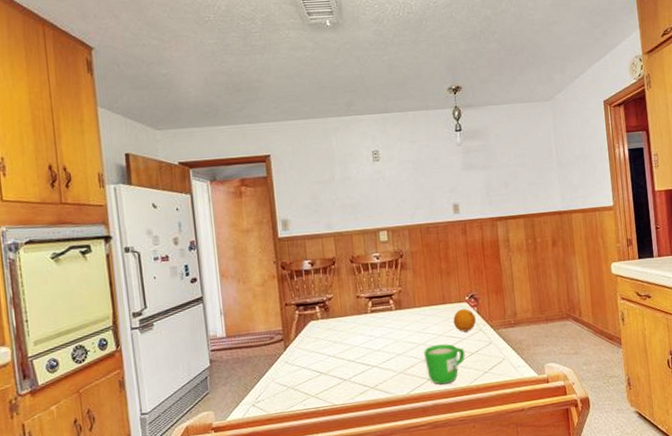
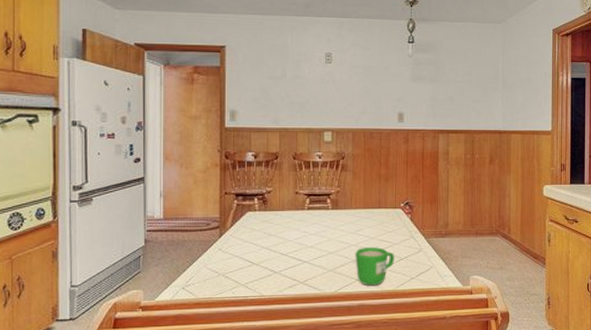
fruit: present [453,309,476,332] -> none [387,215,409,237]

